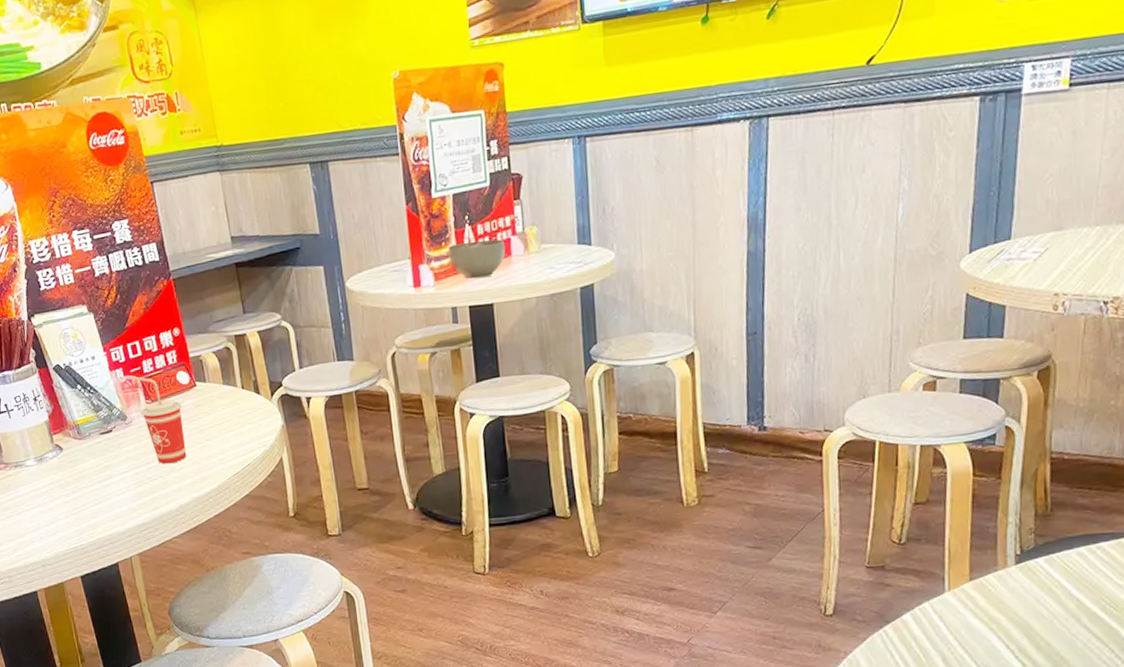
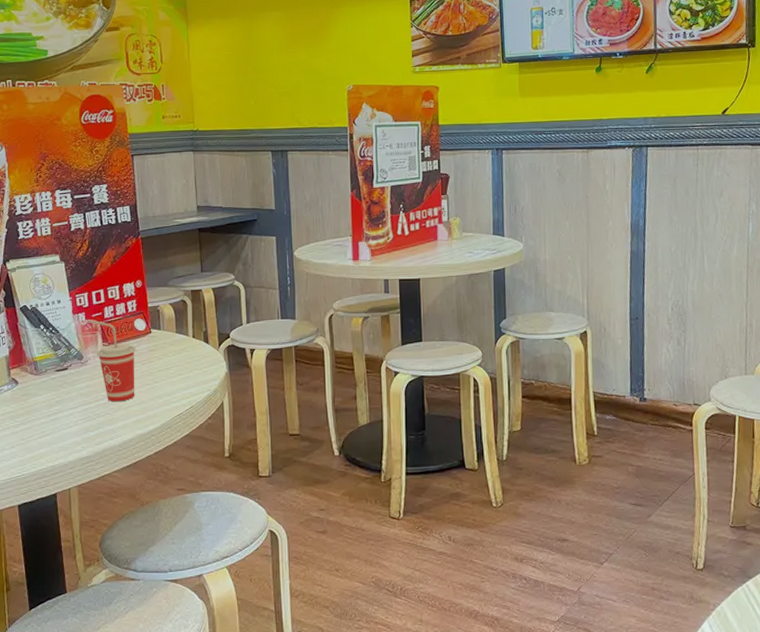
soup bowl: present [448,239,506,280] -> none [384,225,433,257]

